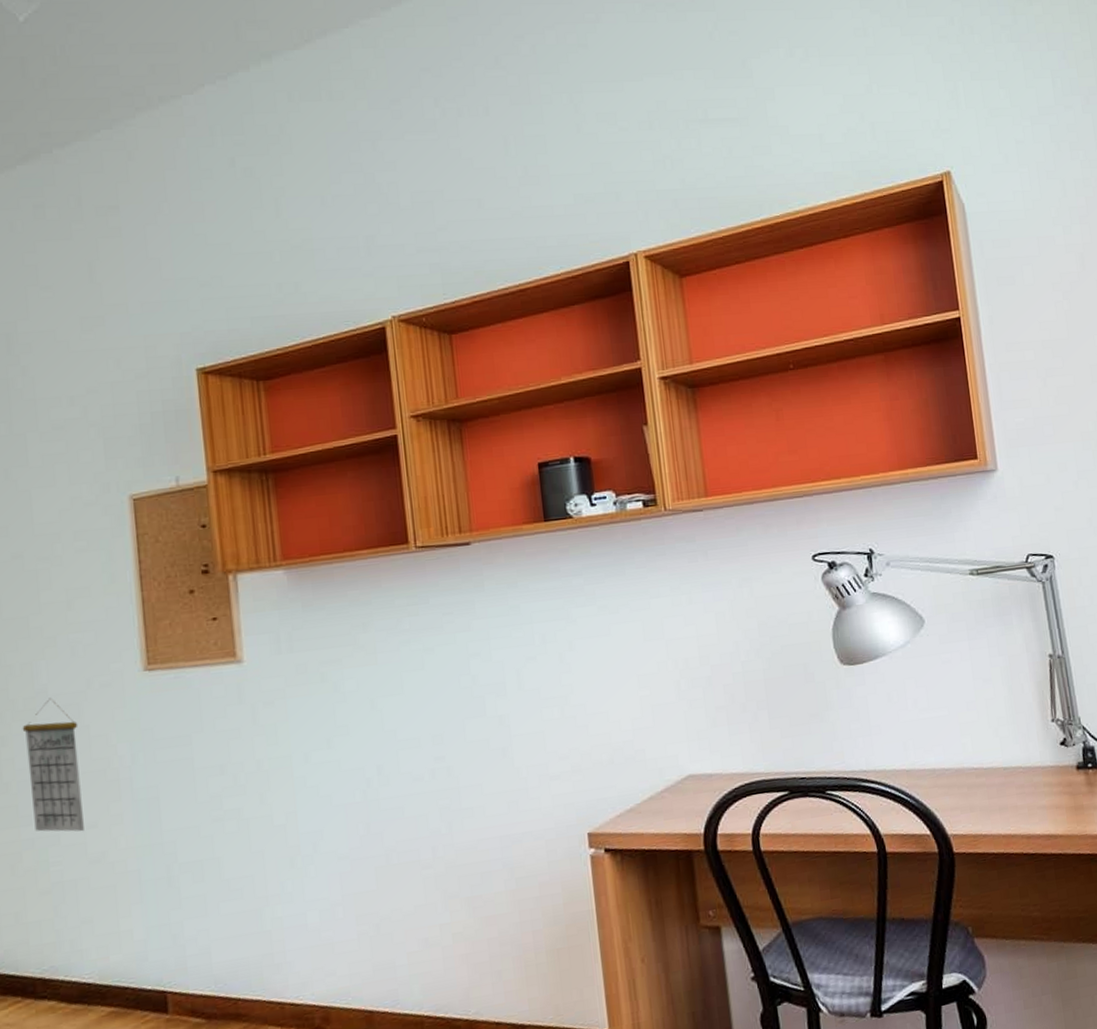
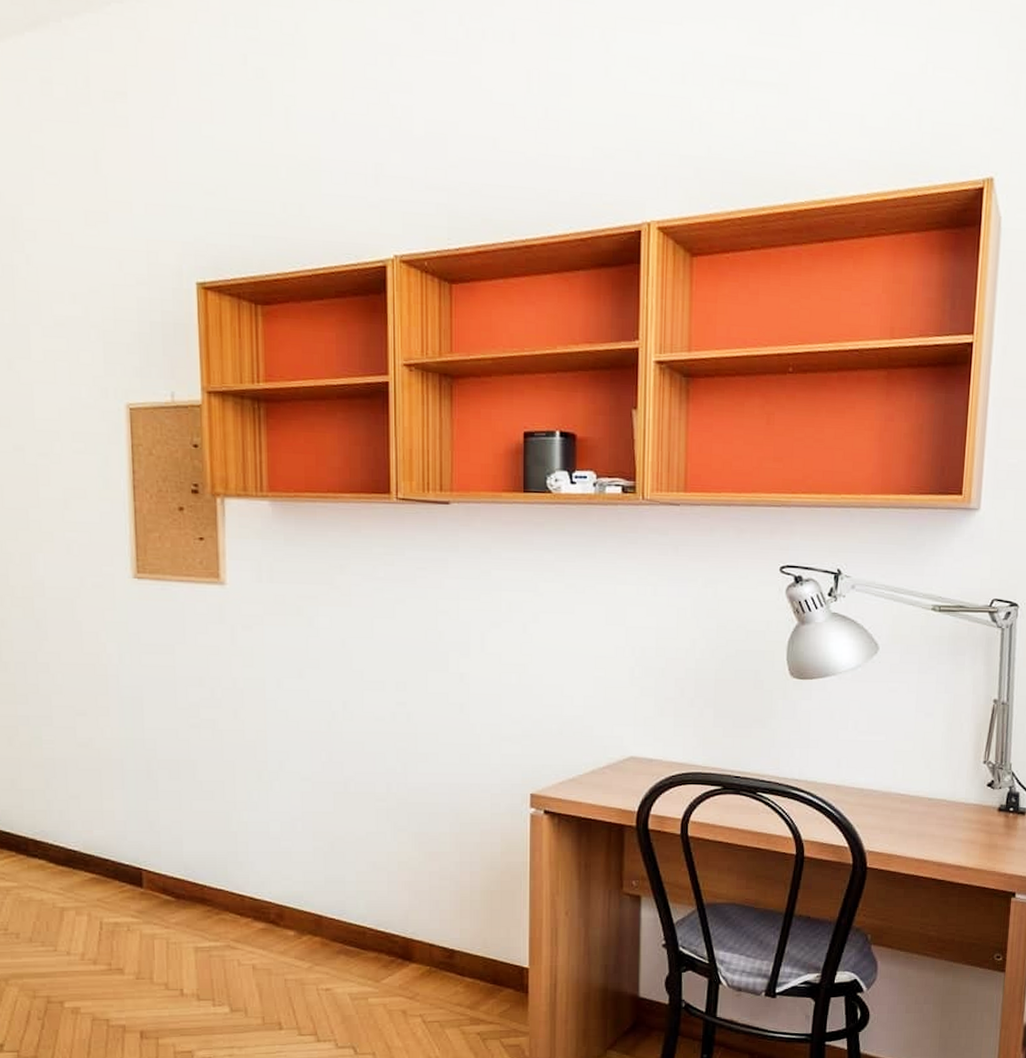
calendar: present [22,697,84,832] -> none [20,589,74,717]

